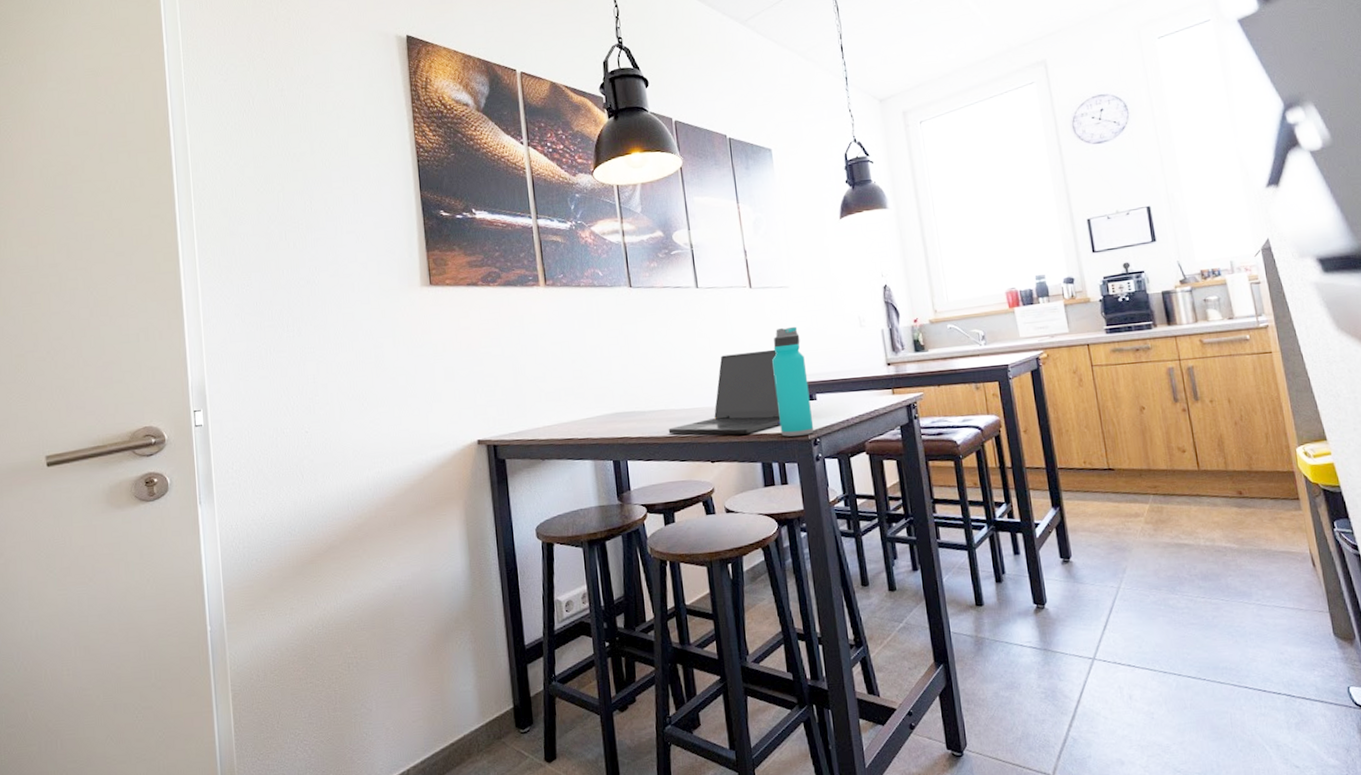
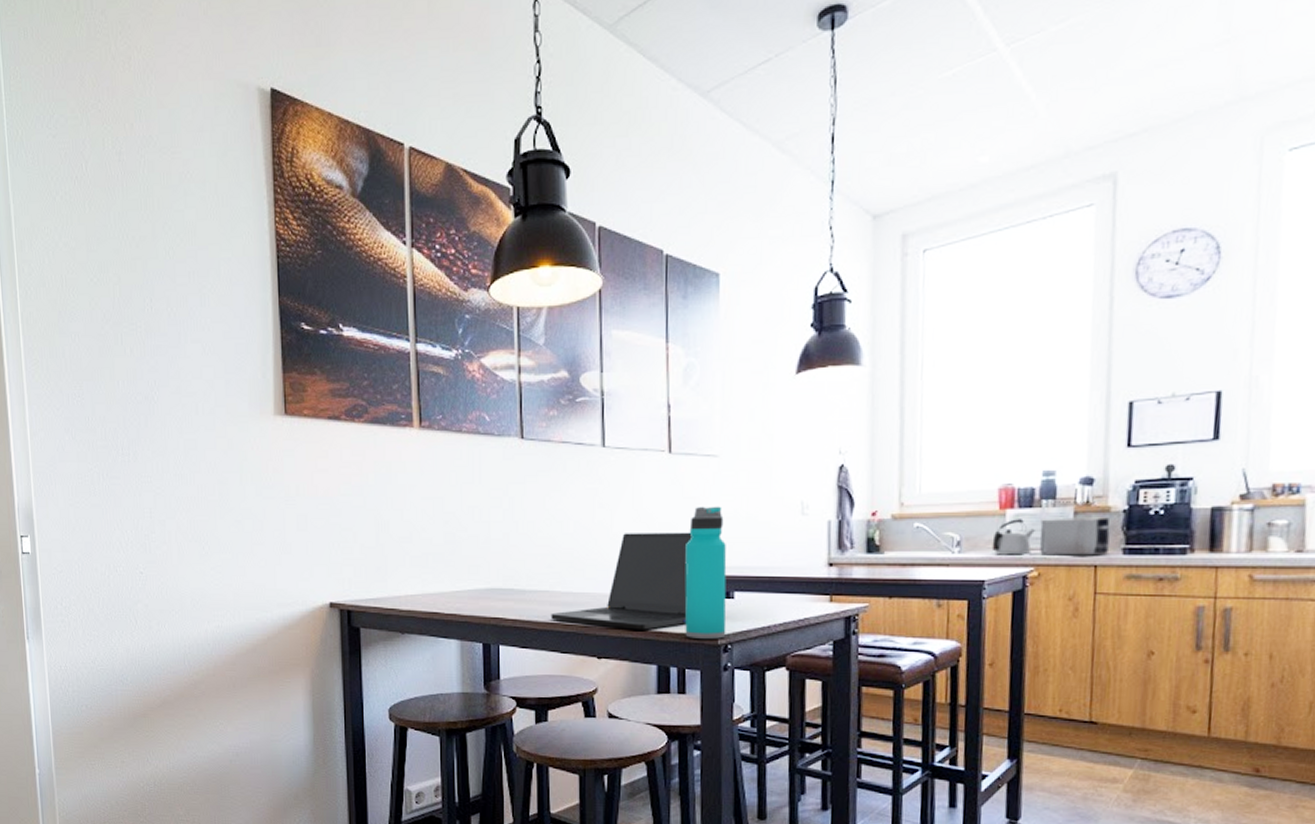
kettle: none [1008,314,1039,344] -> present [991,519,1035,555]
toaster: none [1041,306,1096,341] -> present [1039,517,1111,557]

